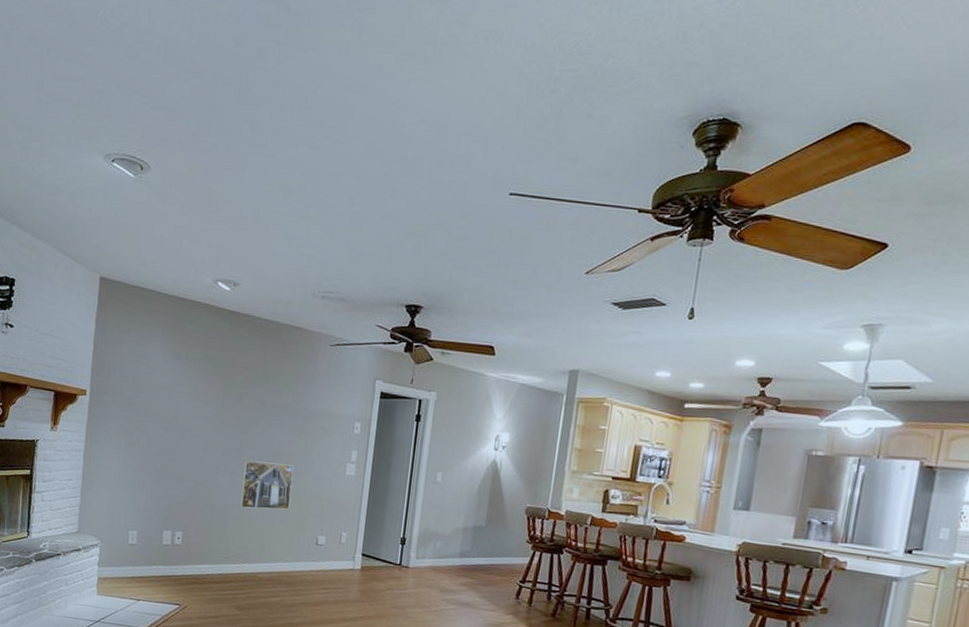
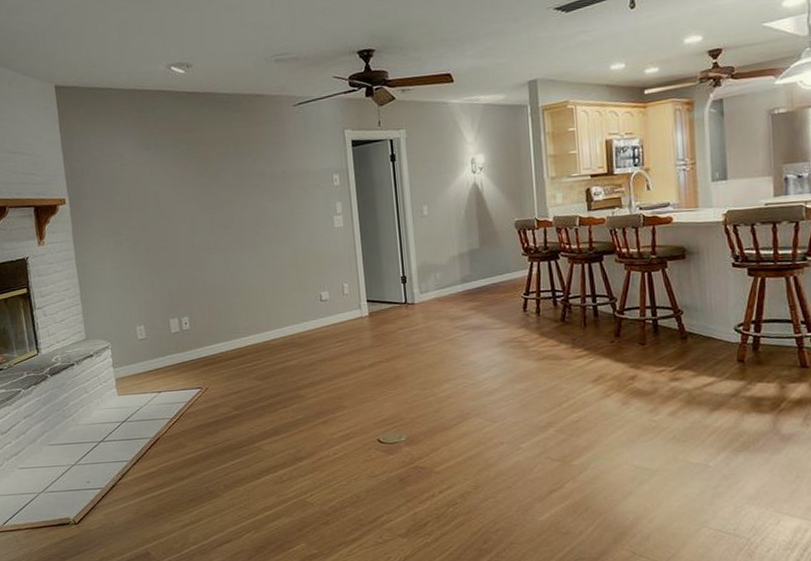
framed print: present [239,460,294,510] -> none [234,229,288,282]

